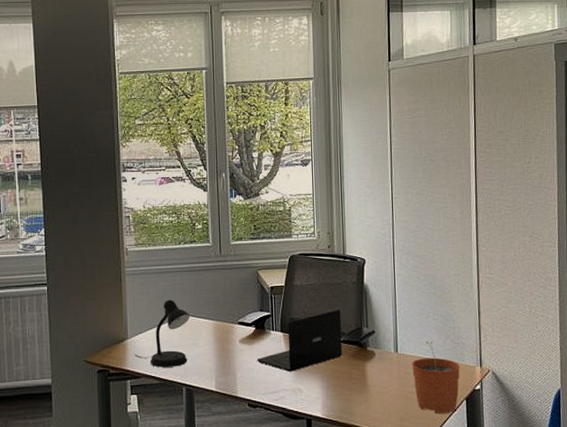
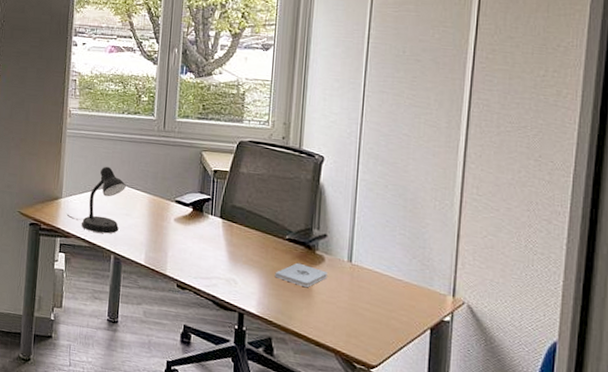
laptop: present [257,309,343,372] -> none [191,204,290,261]
notepad: none [334,361,379,383] -> present [274,262,327,287]
plant pot: present [412,341,460,414] -> none [367,256,427,340]

